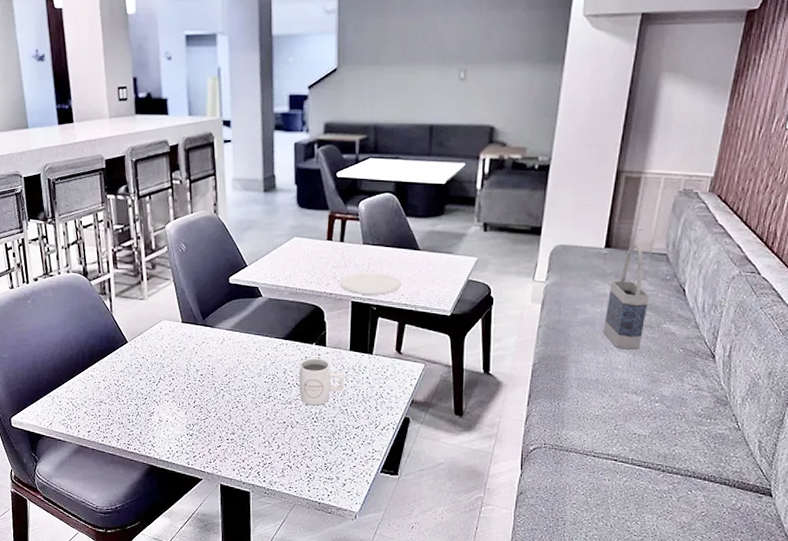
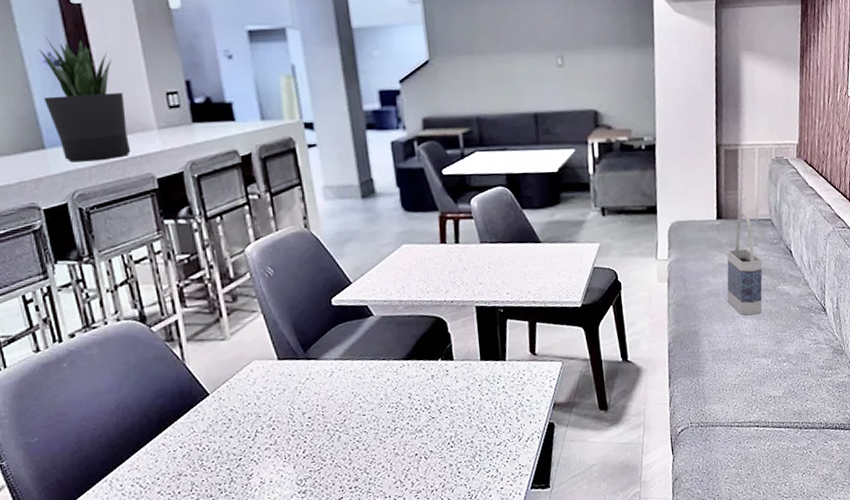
planter: none [30,35,88,141] -> present [39,35,131,162]
mug: present [298,358,344,406] -> none [425,374,479,430]
plate: present [339,273,402,295] -> none [459,272,528,298]

